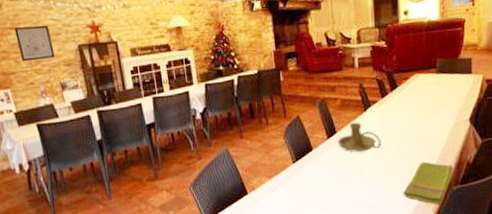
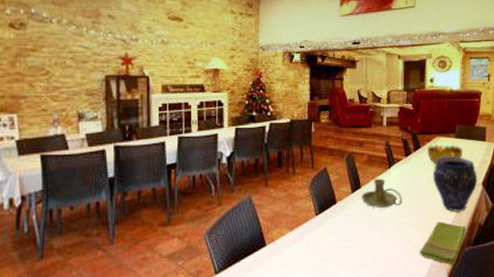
wall art: present [14,25,55,62] -> none [36,49,77,87]
decorative bowl: none [405,81,446,107] -> present [427,145,463,168]
vase: none [413,93,464,151] -> present [433,156,478,212]

